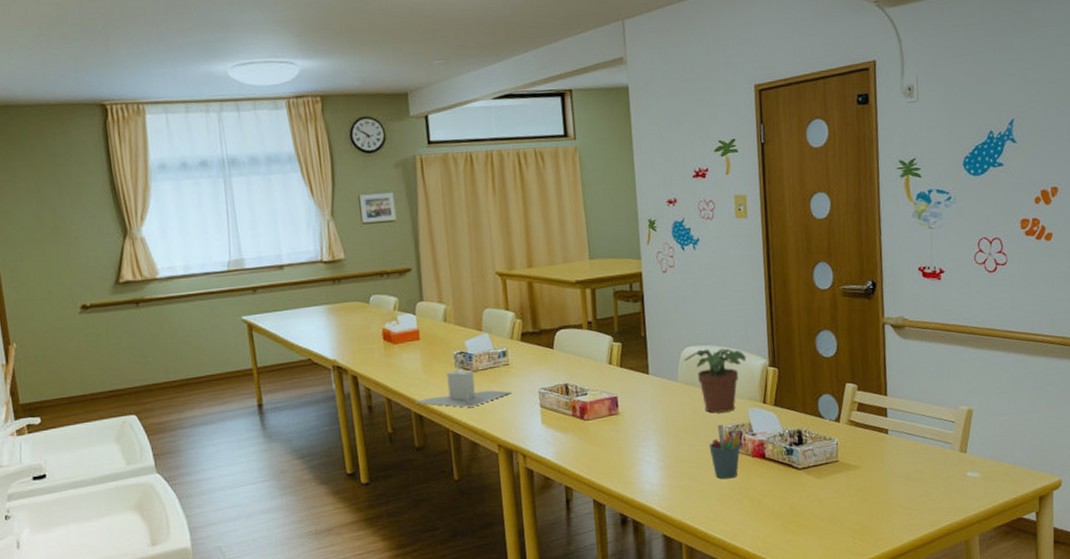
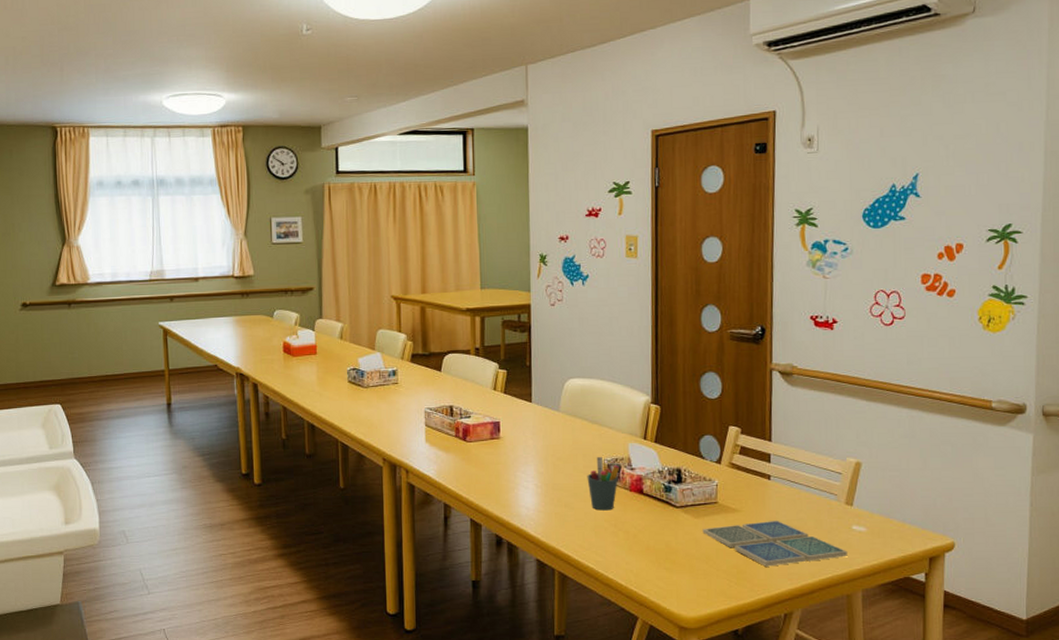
architectural model: present [415,364,511,408] -> none [308,379,398,421]
potted plant: present [684,348,747,413] -> none [567,382,629,445]
drink coaster: none [825,473,964,521] -> present [702,520,848,567]

